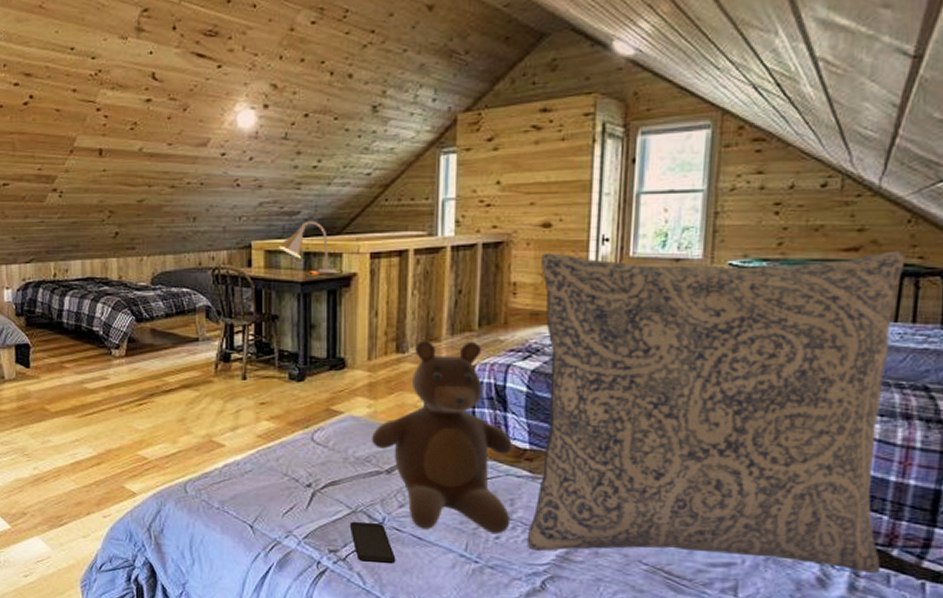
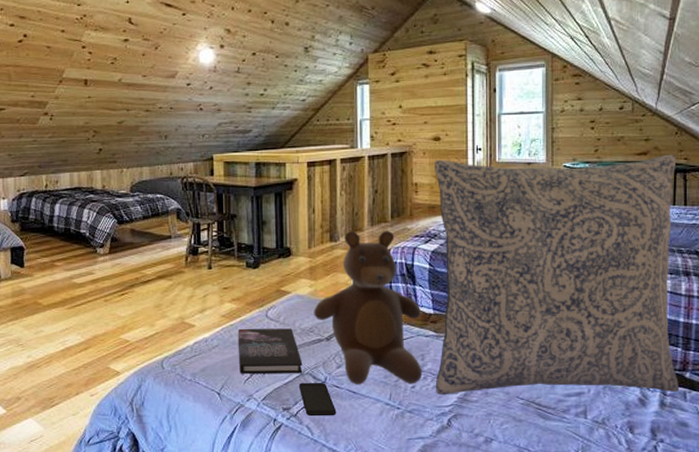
book: none [276,452,356,511] -> present [237,328,303,374]
table lamp: present [278,220,343,276] -> none [234,137,287,181]

